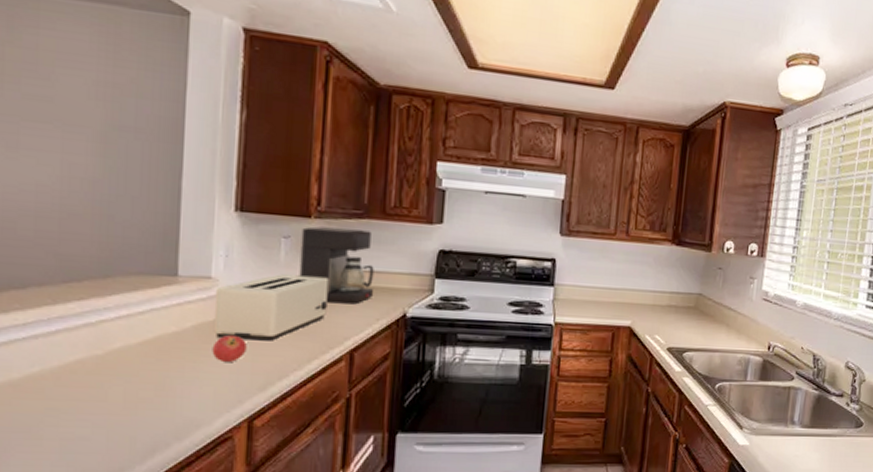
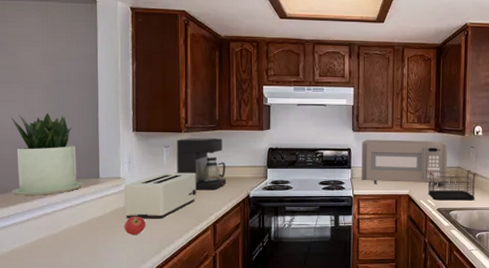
planter: none [32,173,151,296] -> present [11,113,83,195]
microwave: none [567,247,688,317] -> present [361,139,448,186]
dish rack: none [656,295,725,340] -> present [426,170,478,201]

